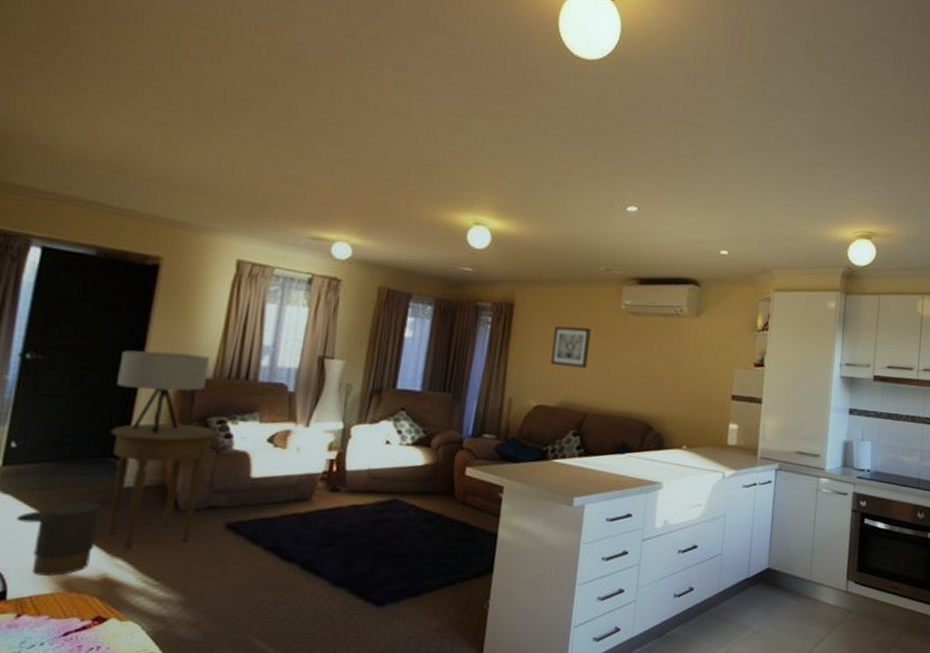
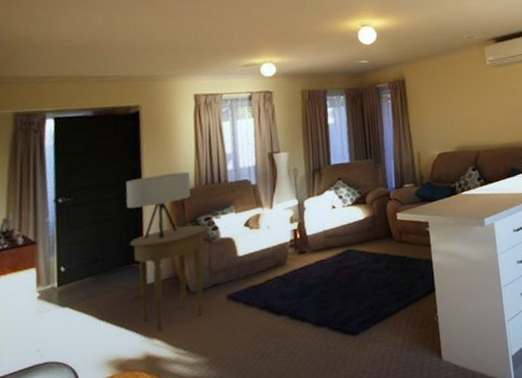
trash can: present [16,502,102,576] -> none [75,300,135,365]
wall art: present [551,325,591,369] -> none [440,84,471,120]

